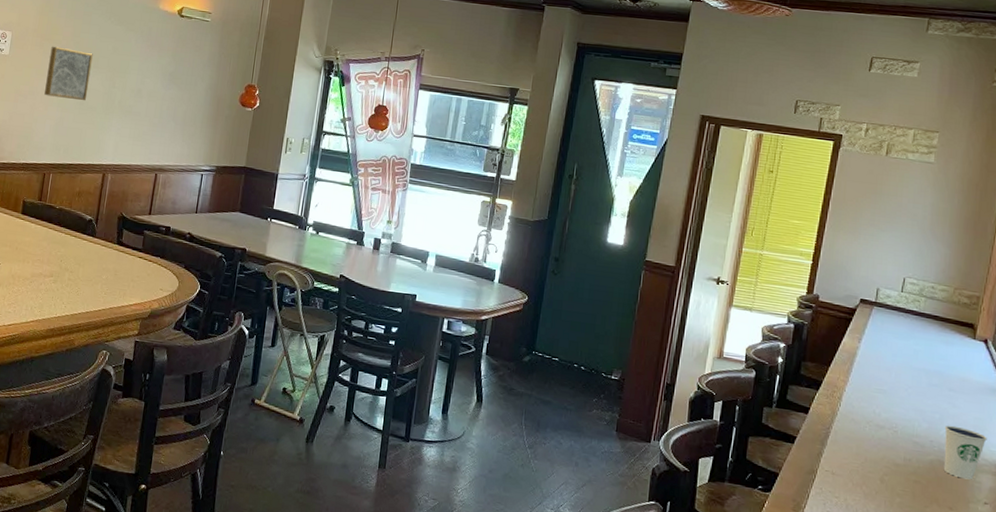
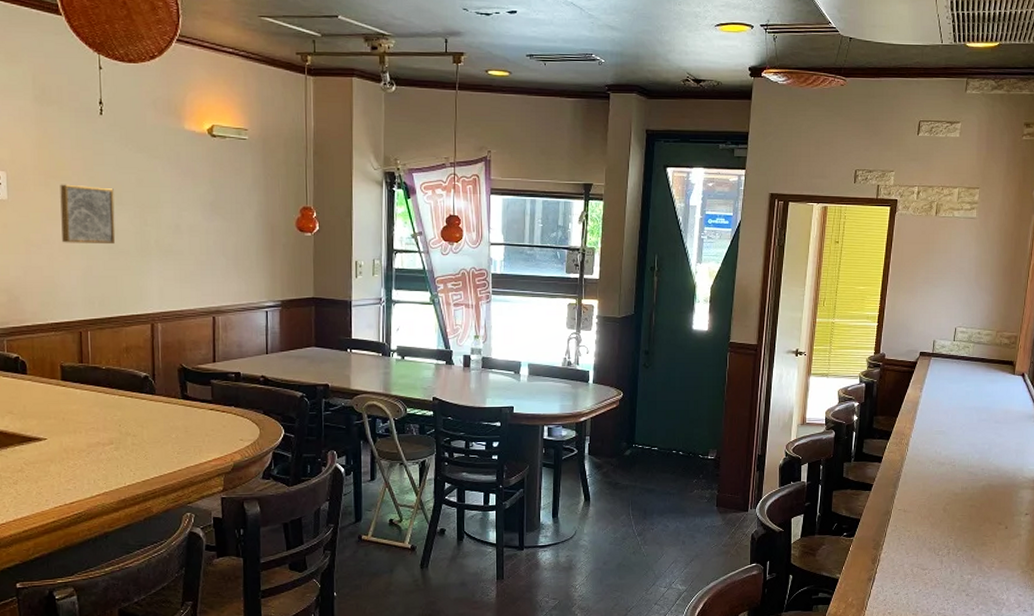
dixie cup: present [943,425,987,480] -> none [993,452,1026,497]

